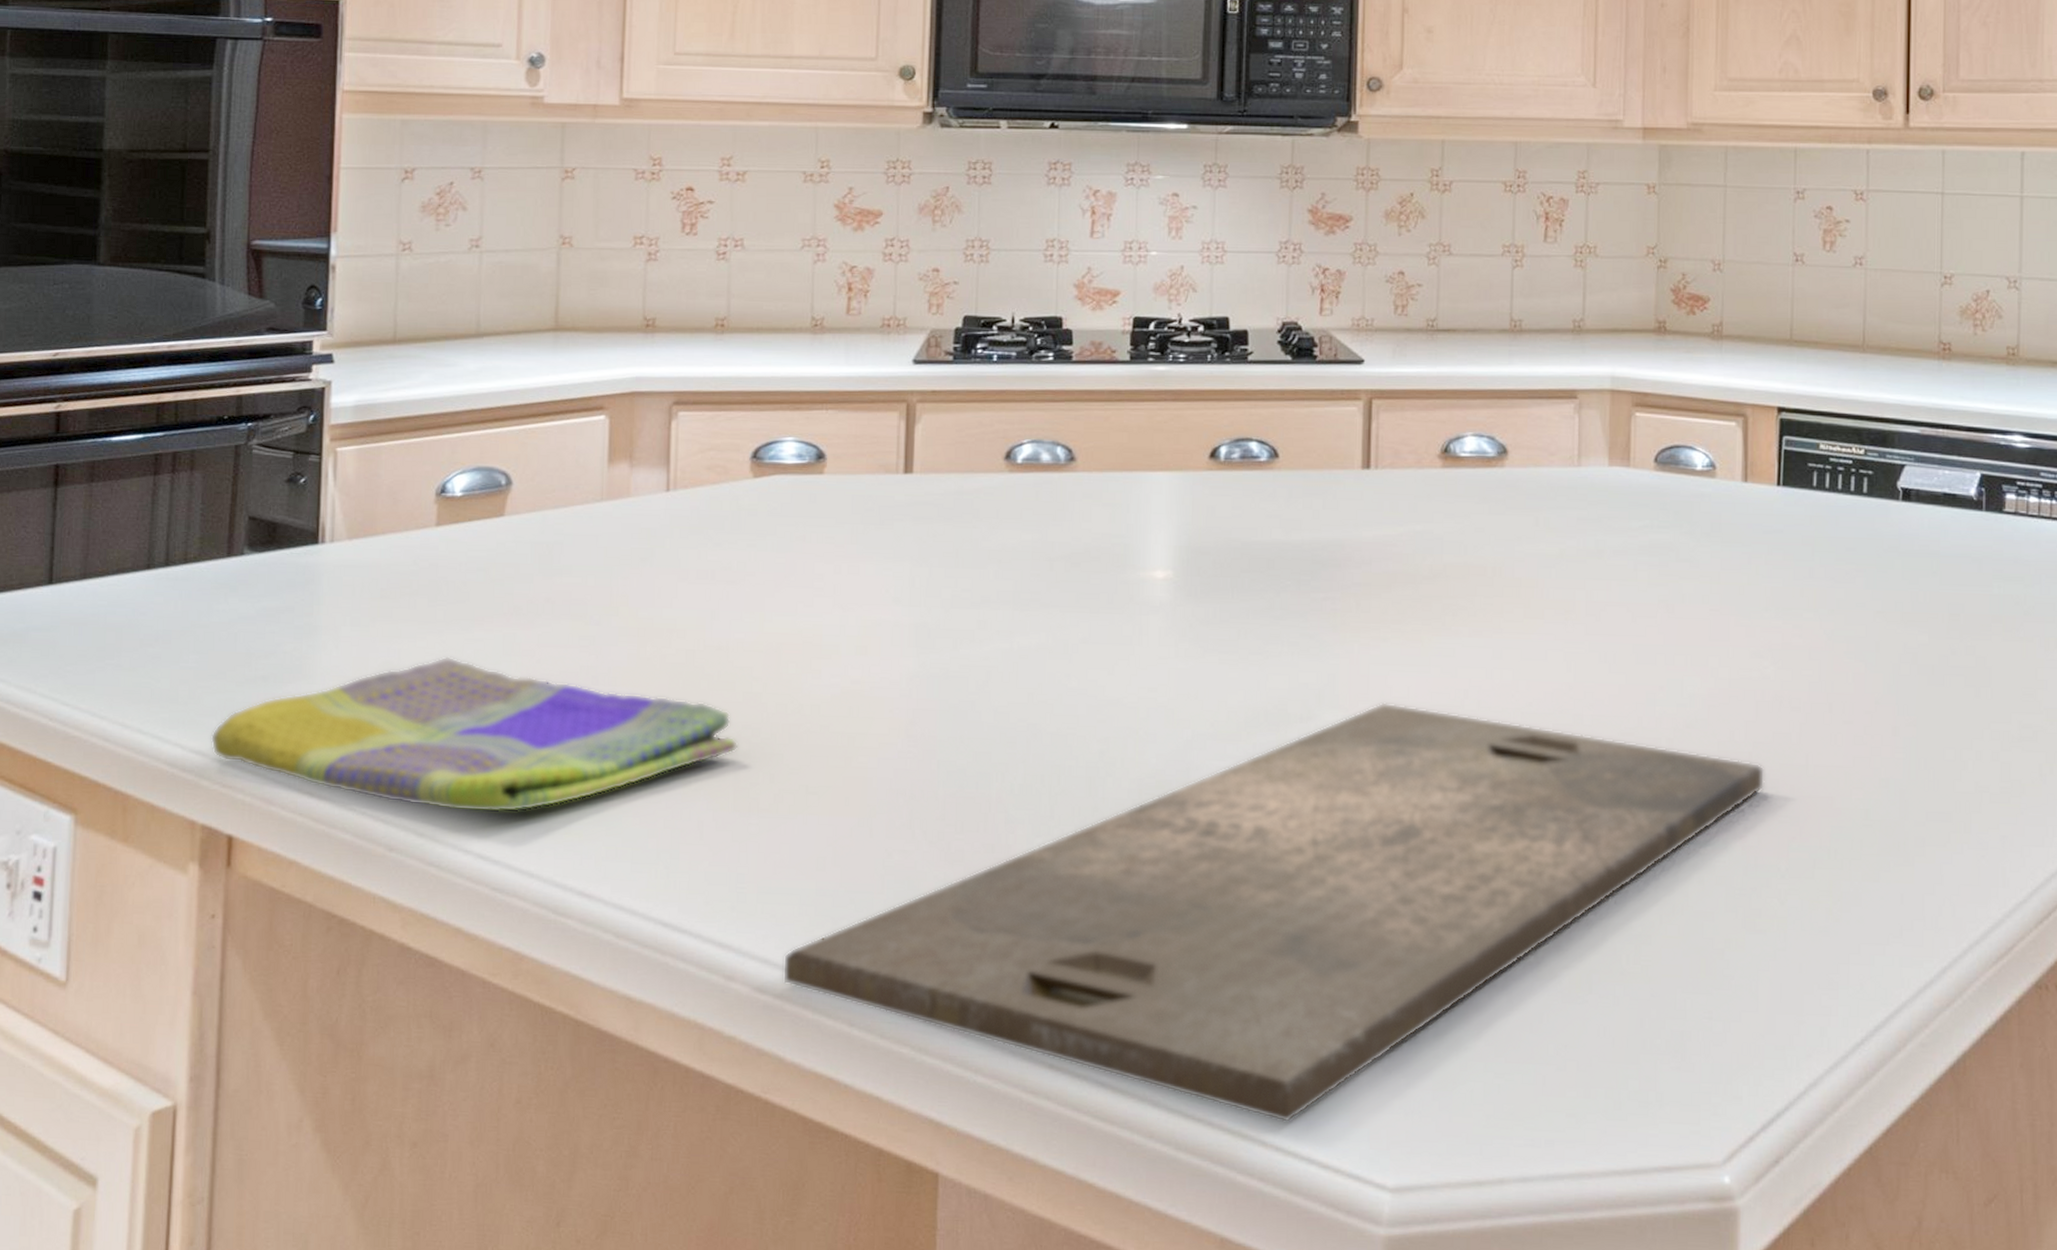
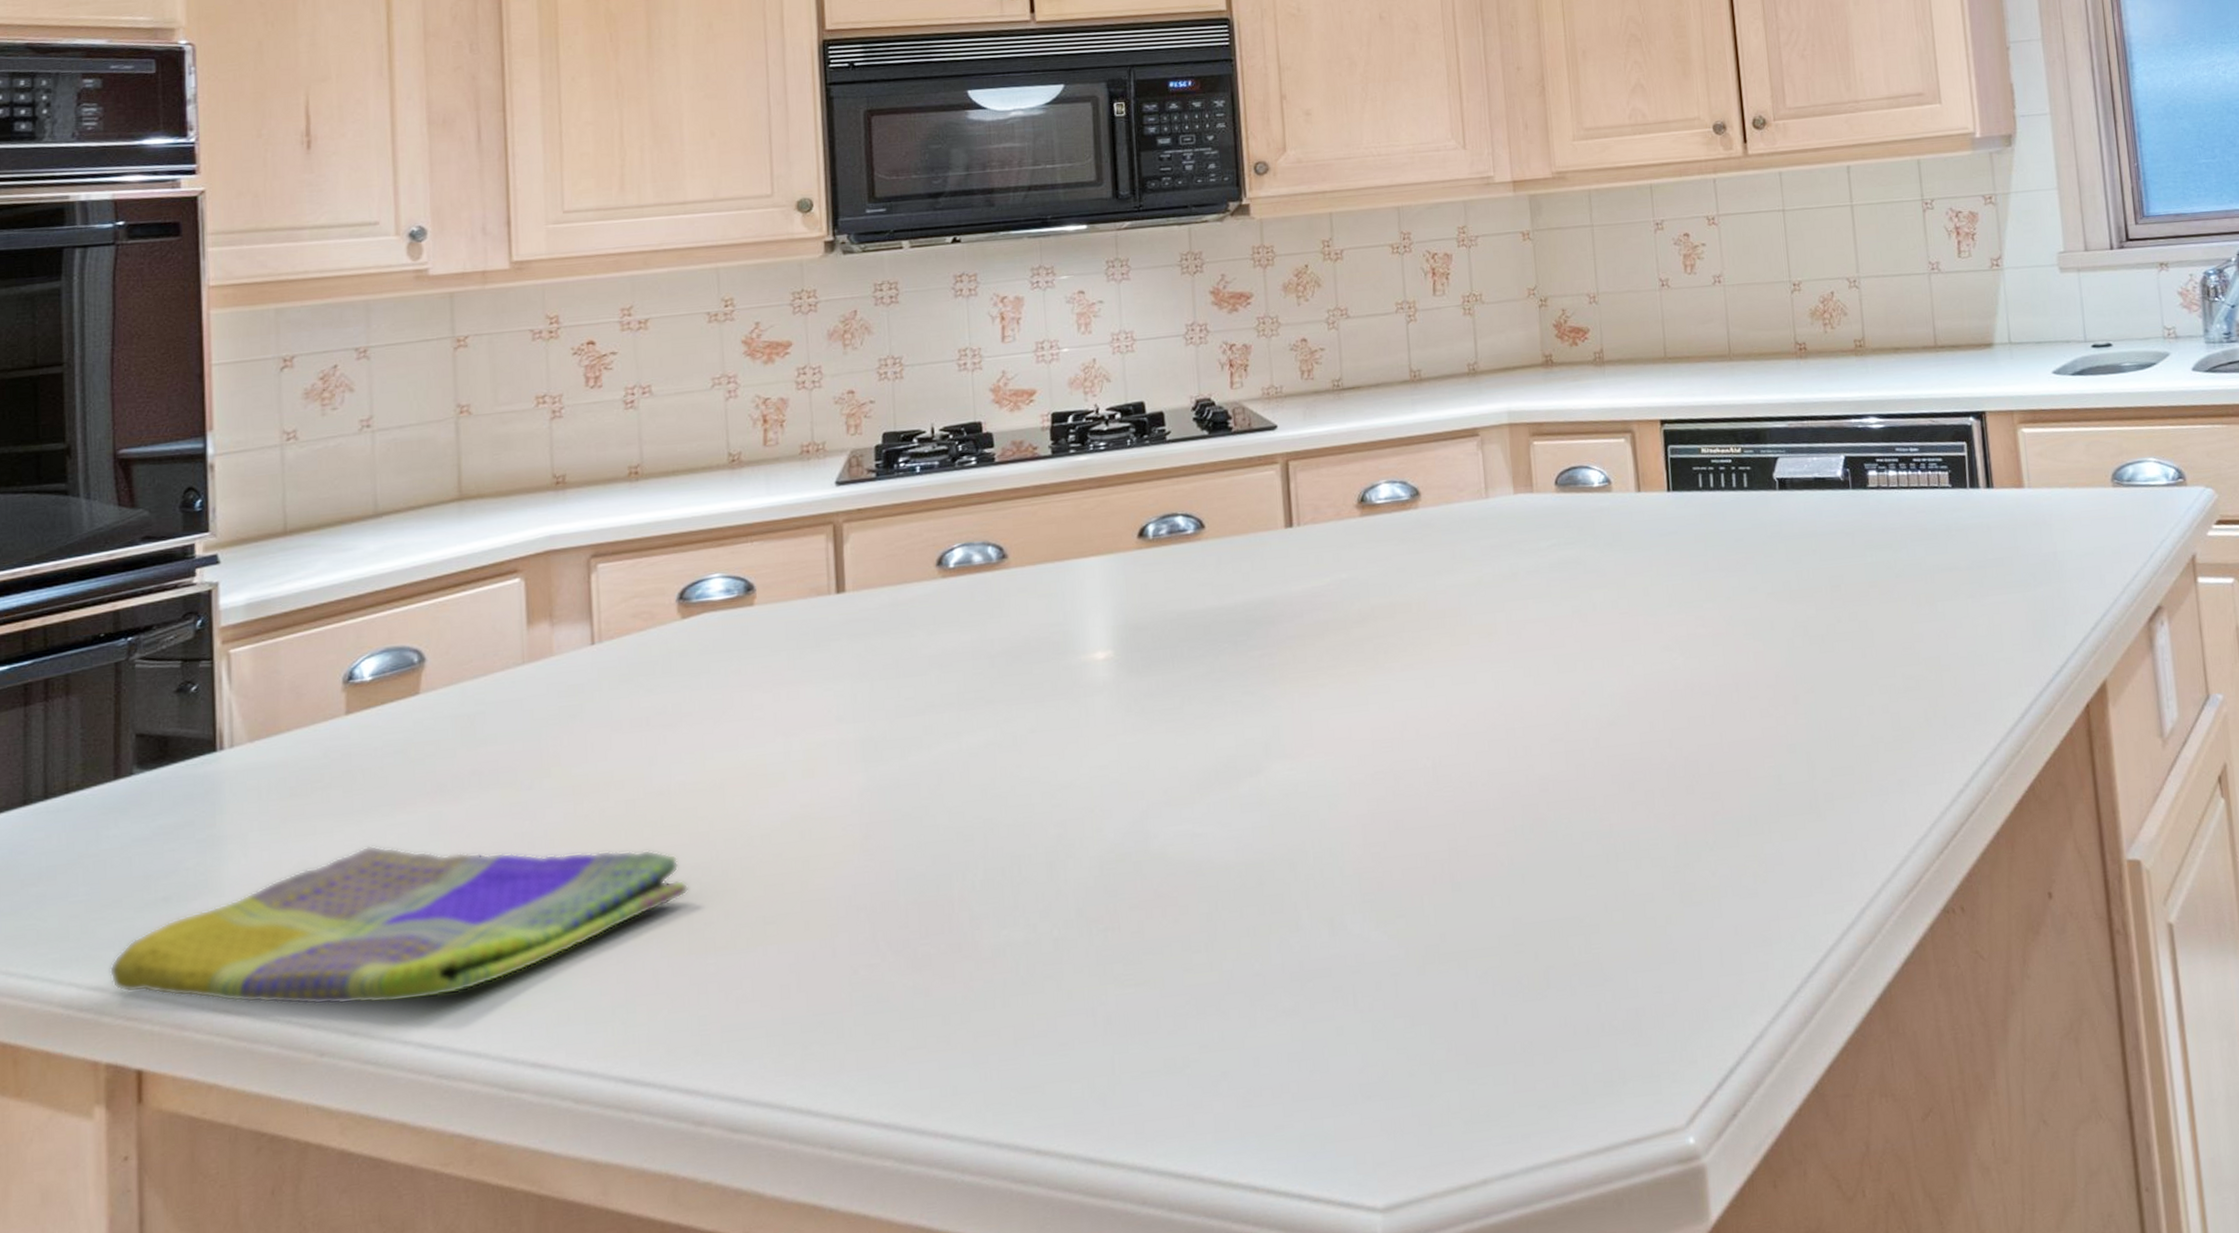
cutting board: present [782,702,1765,1123] -> none [754,744,1686,1165]

